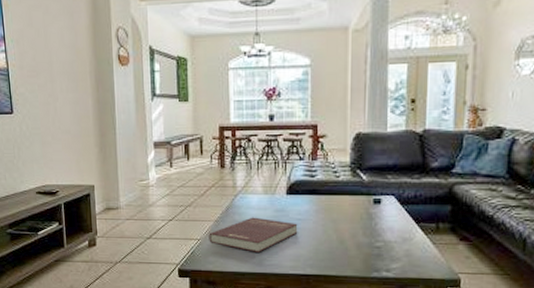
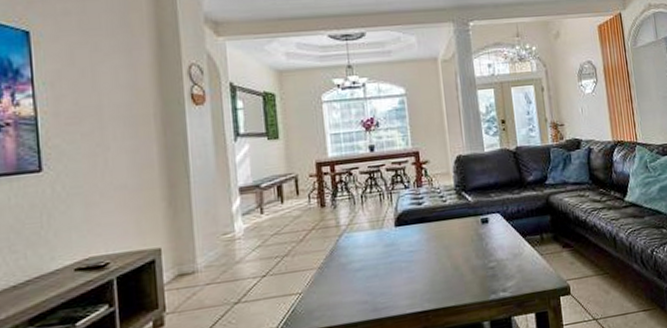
book: present [209,217,298,252] -> none [312,255,411,297]

